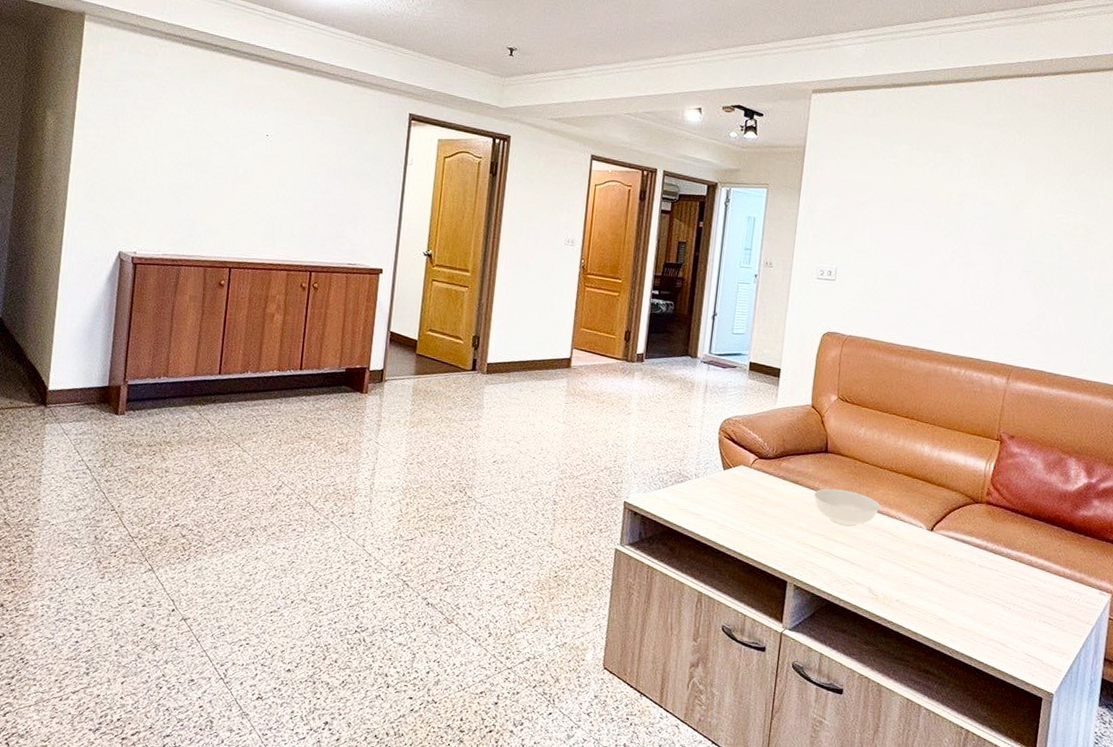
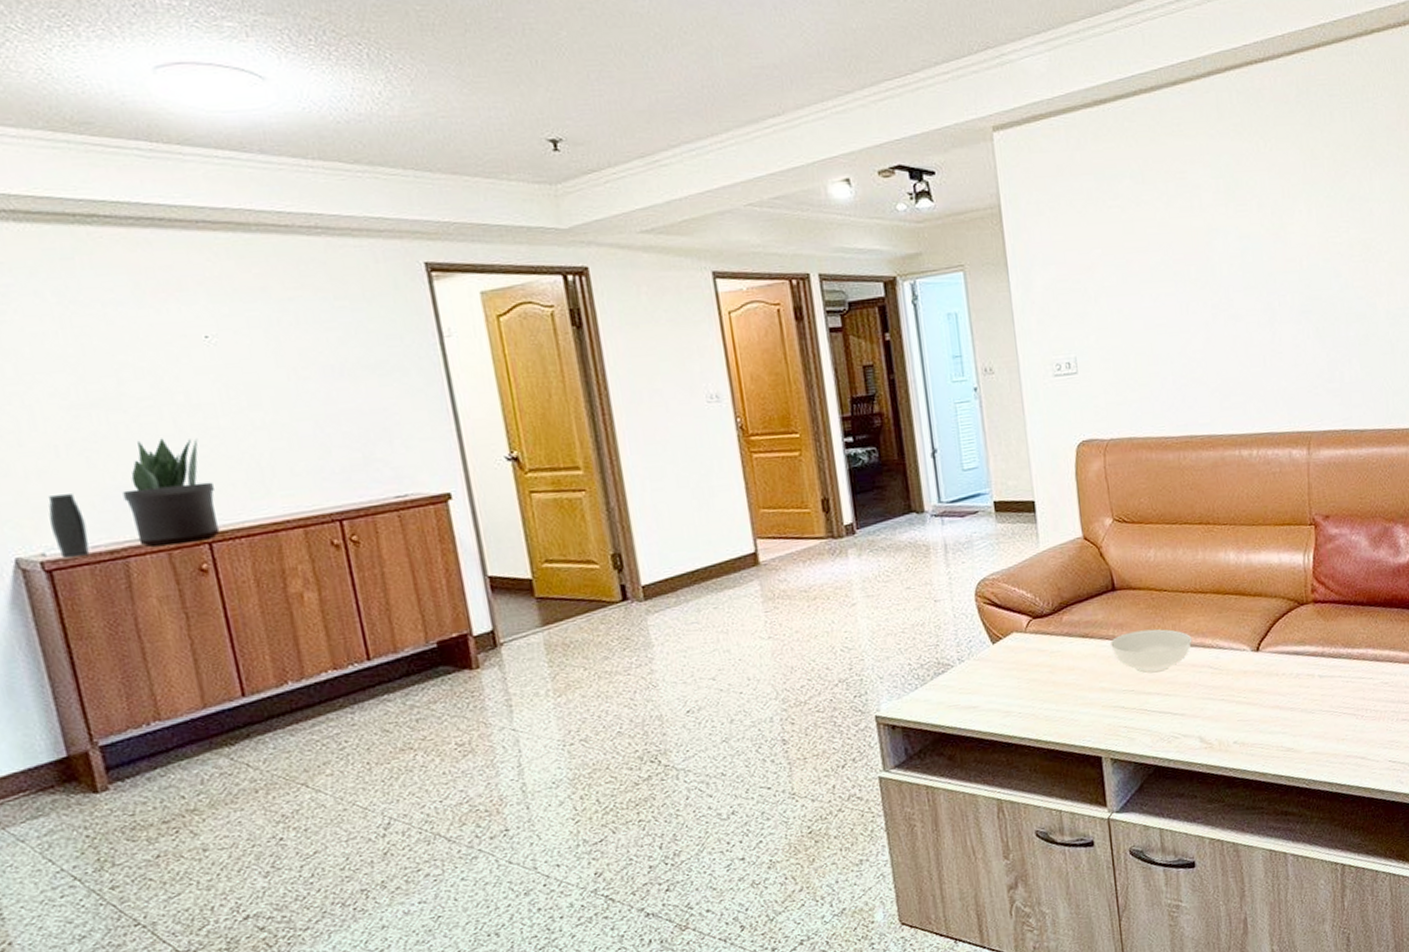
vase: none [144,217,165,260] -> present [48,494,90,558]
planter: none [190,192,243,266] -> present [122,438,219,548]

